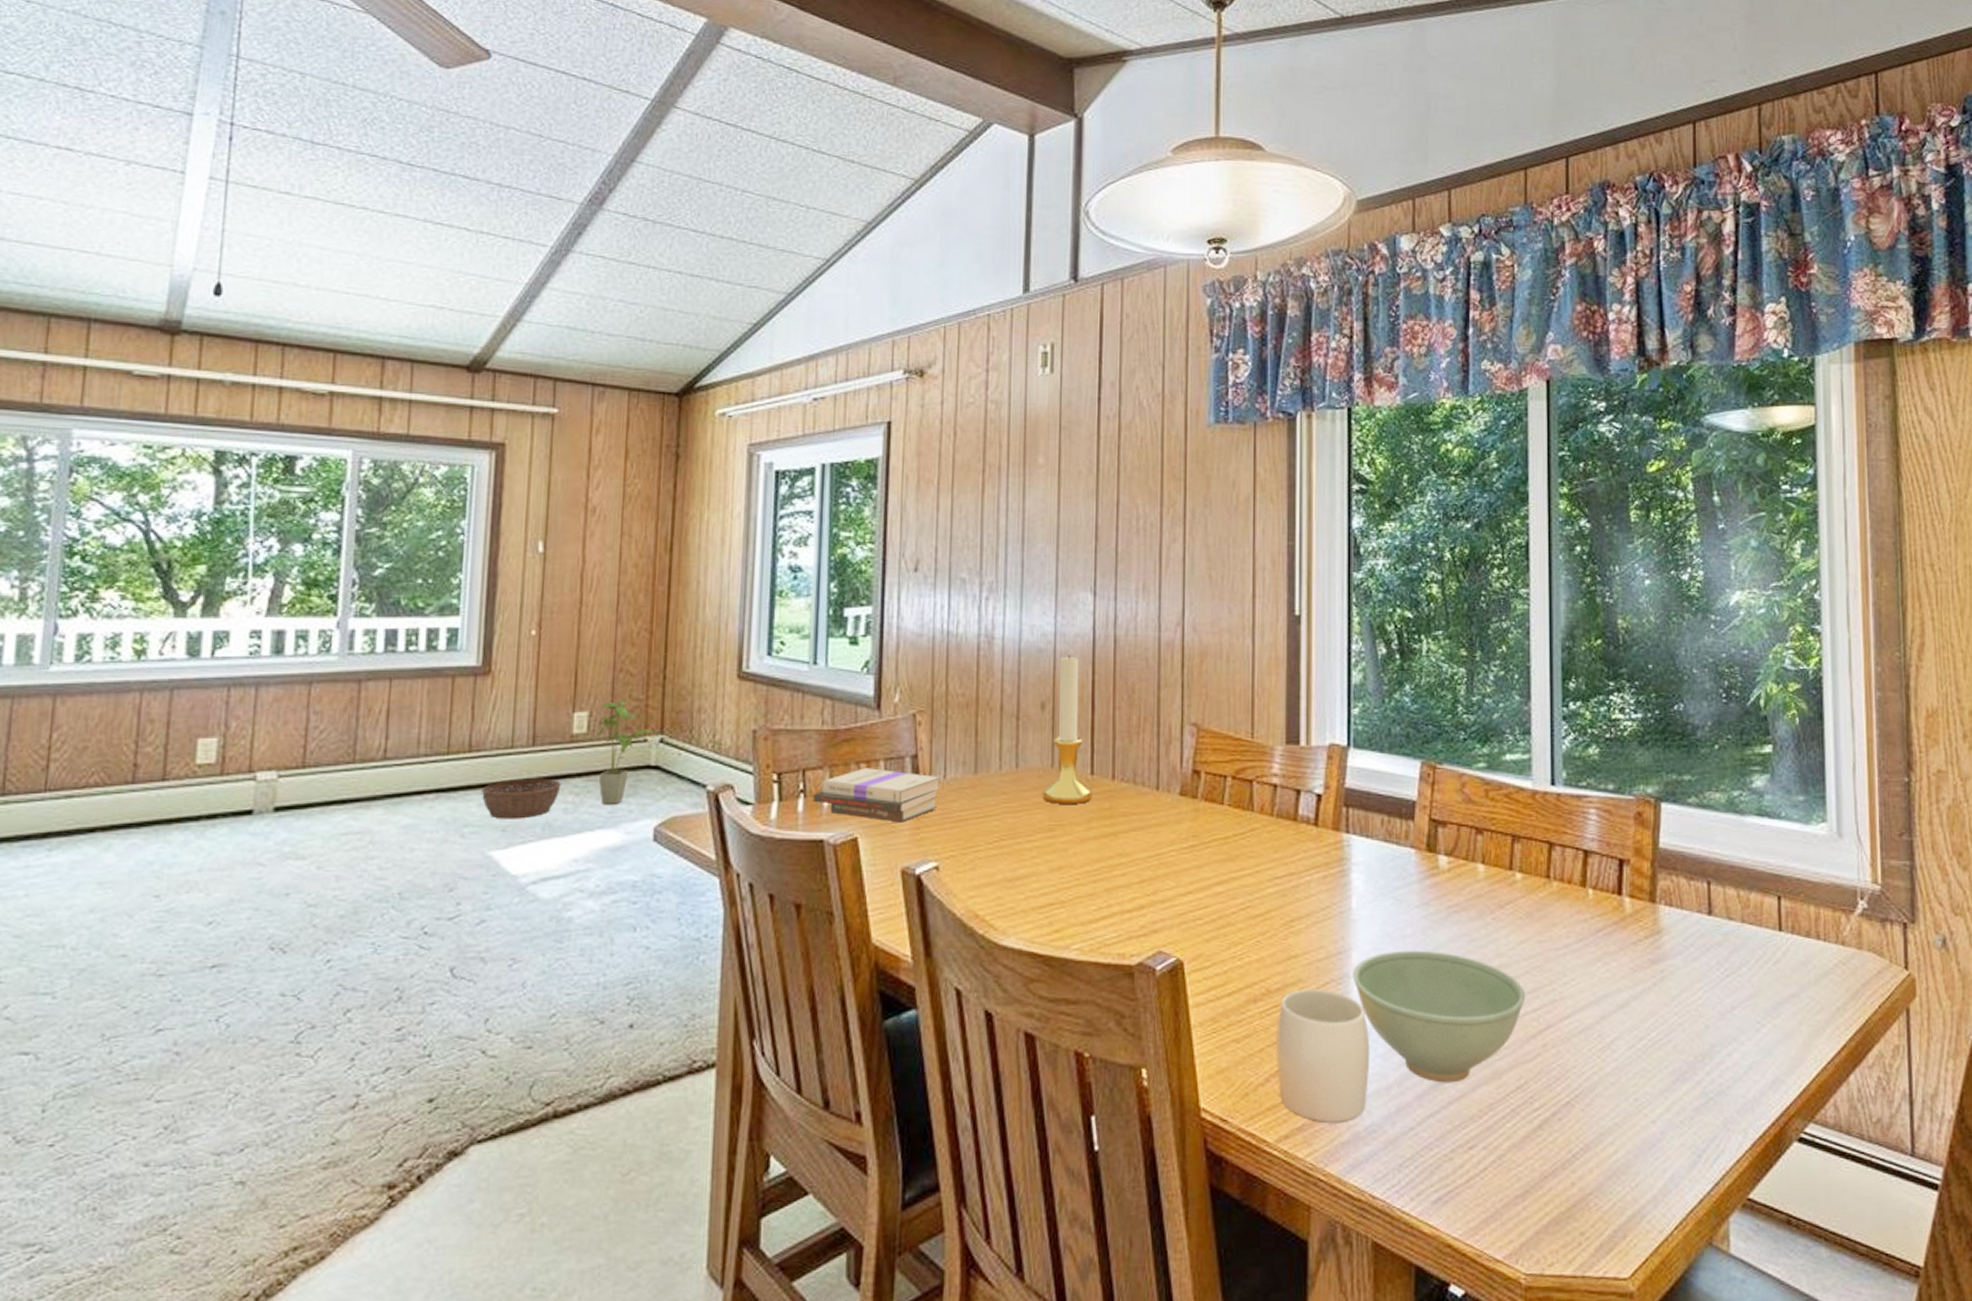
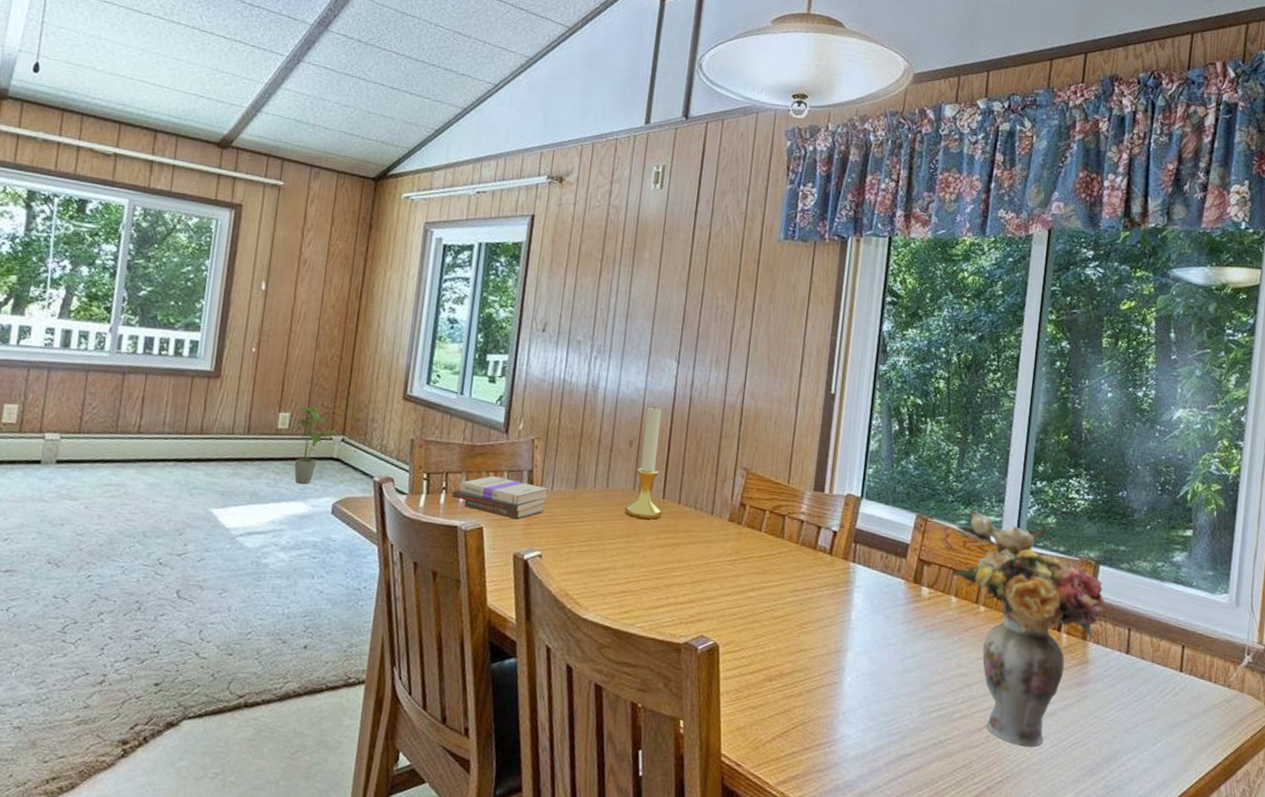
basket: present [481,778,561,819] -> none [207,457,267,487]
mug: present [1276,988,1370,1123] -> none [781,675,855,776]
bowl: present [1352,950,1526,1083] -> none [846,654,978,757]
flower arrangement: none [1472,750,1673,1053] -> present [949,511,1105,748]

